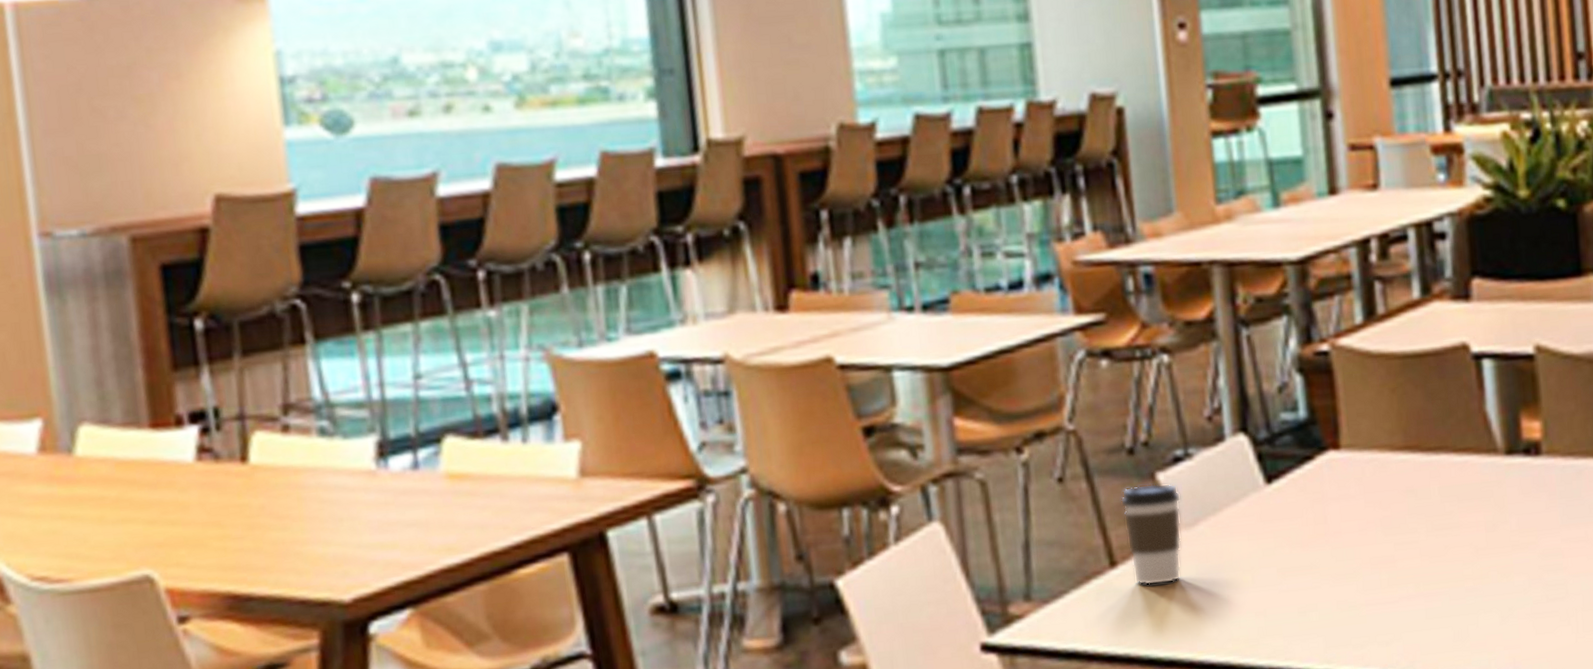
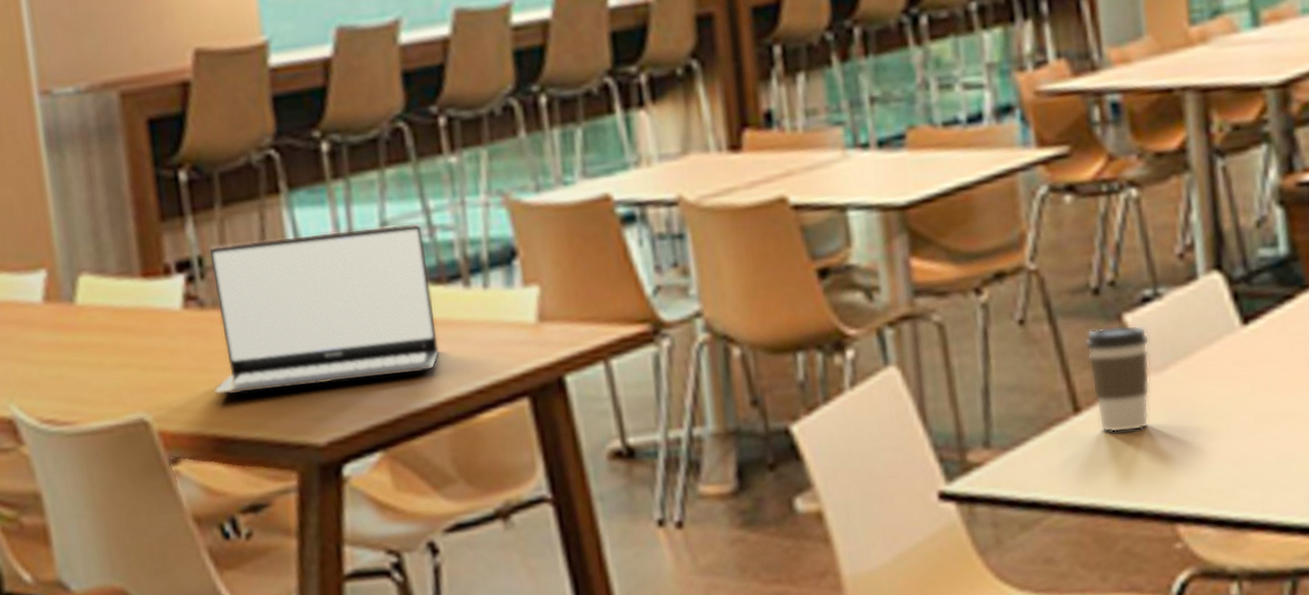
laptop: none [226,376,475,551] -> present [209,223,439,395]

